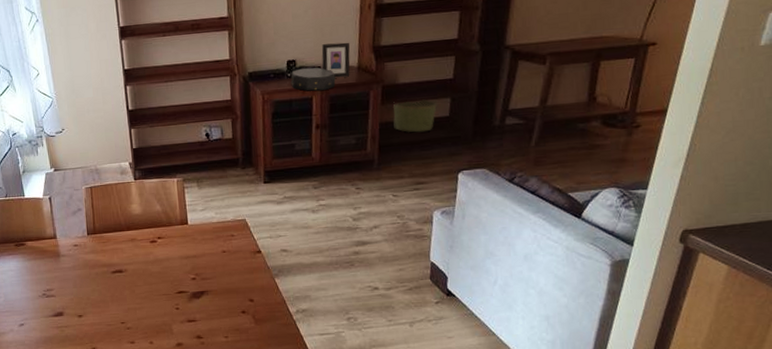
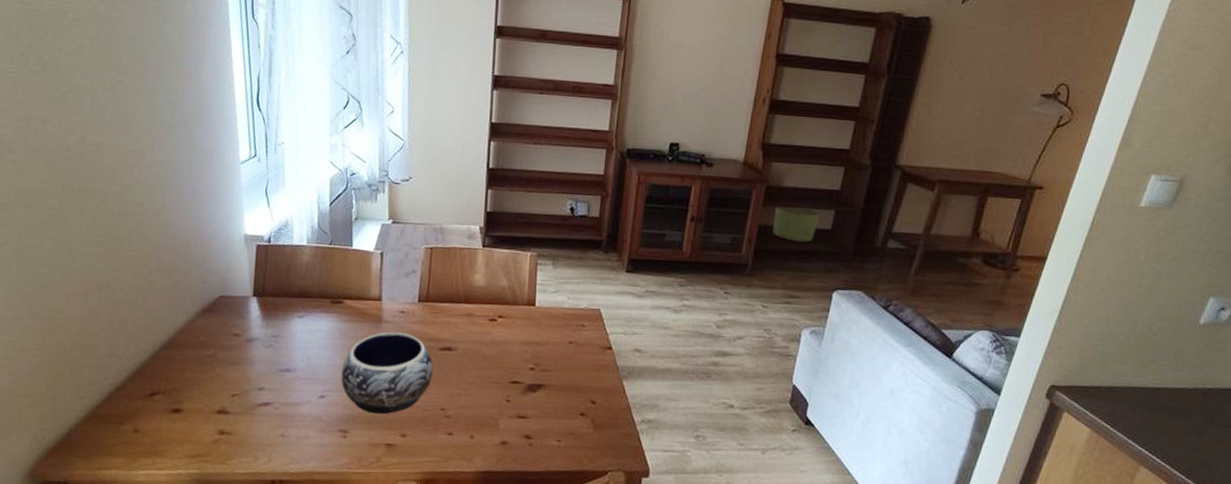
decorative bowl: none [33,262,110,334] -> present [341,331,433,415]
decorative box: present [290,67,336,91] -> none [670,153,719,182]
picture frame: present [321,42,350,78] -> none [706,132,739,171]

